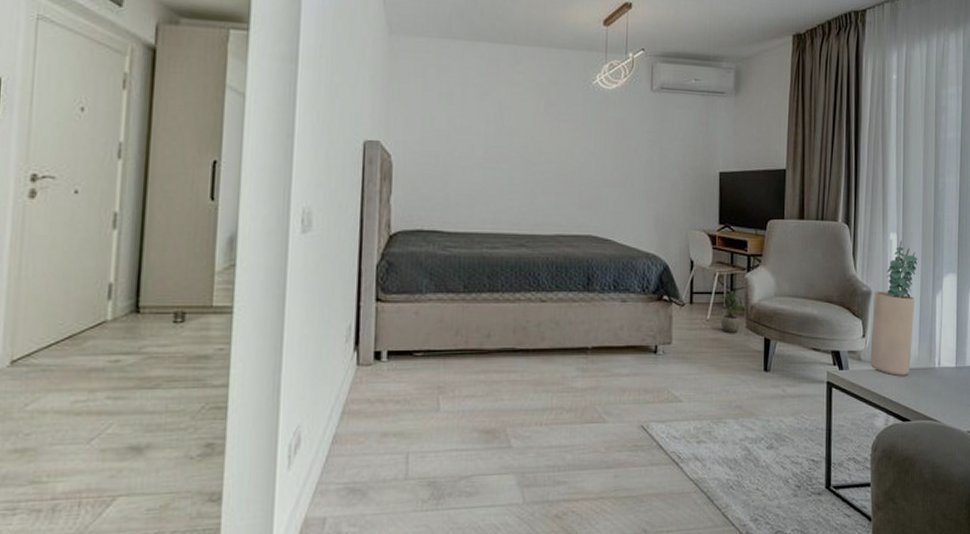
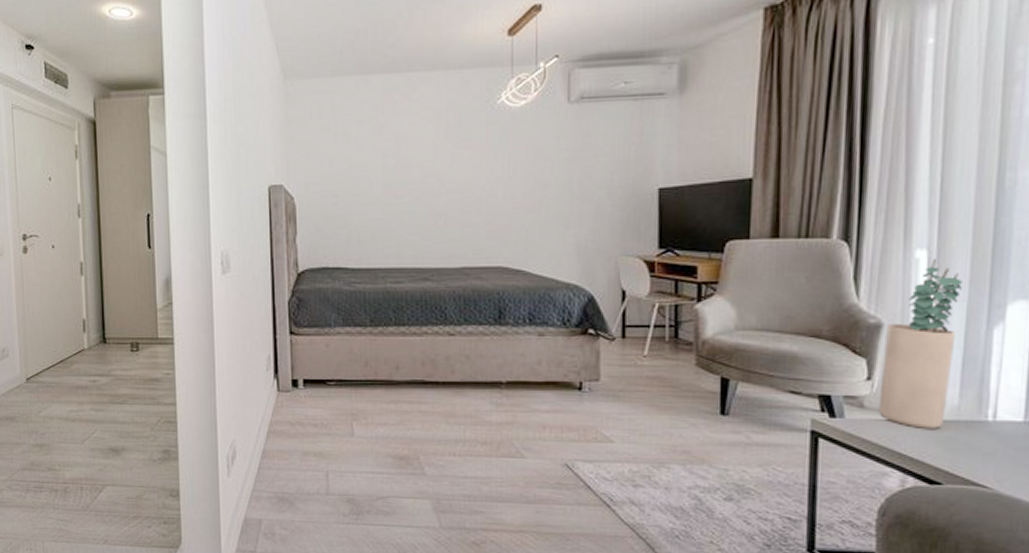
potted plant: present [720,291,747,334] -> none [661,324,697,372]

